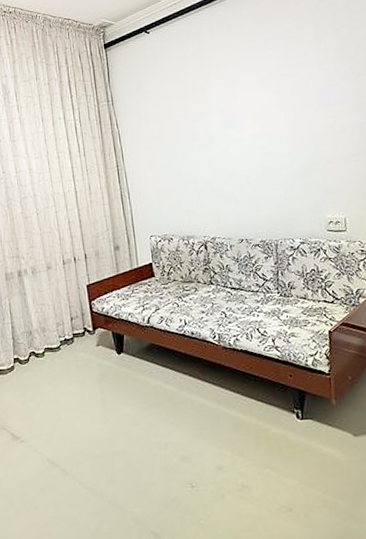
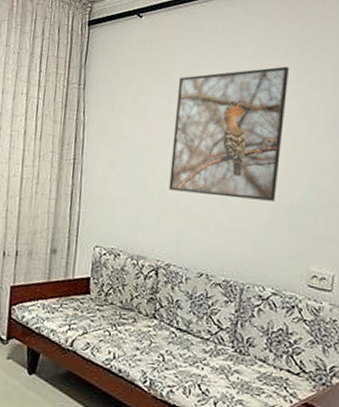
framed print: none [191,54,289,177] -> present [169,66,289,201]

